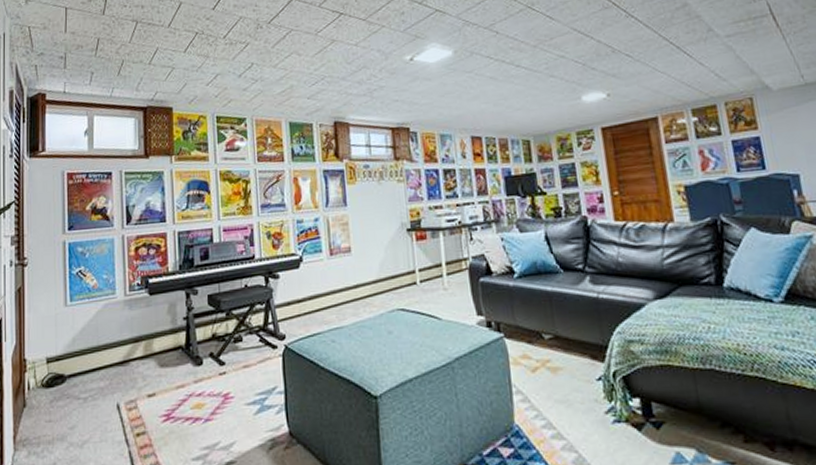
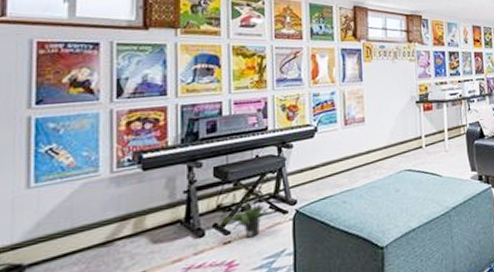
potted plant: none [217,327,259,371] -> present [222,196,268,238]

